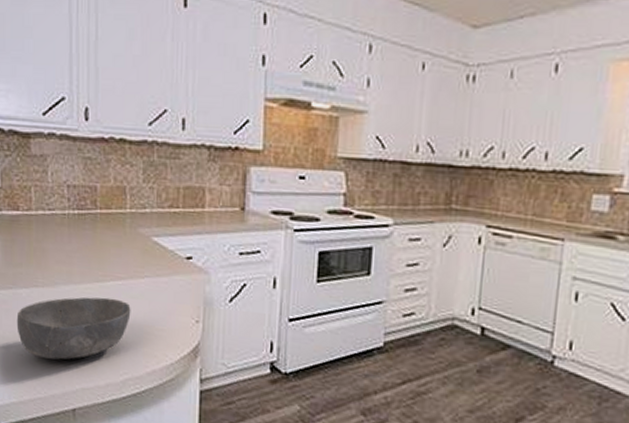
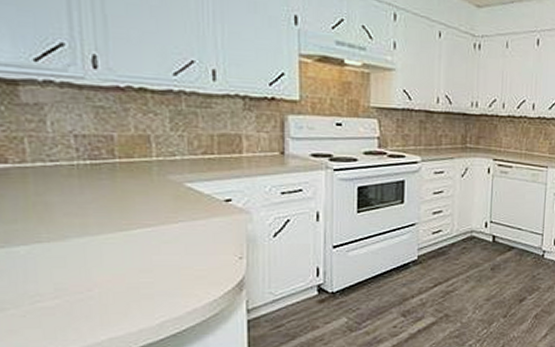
bowl: present [16,297,131,360] -> none [13,245,165,316]

